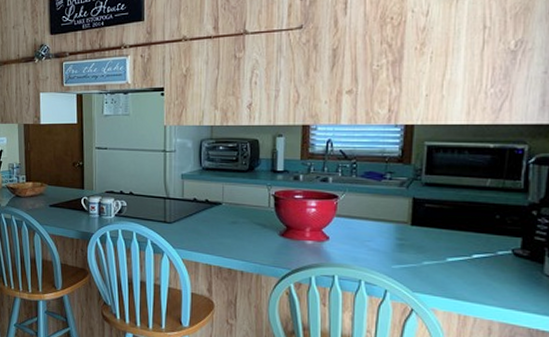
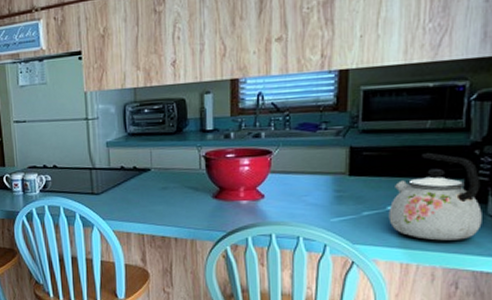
kettle: none [448,209,539,297] -> present [388,152,482,241]

